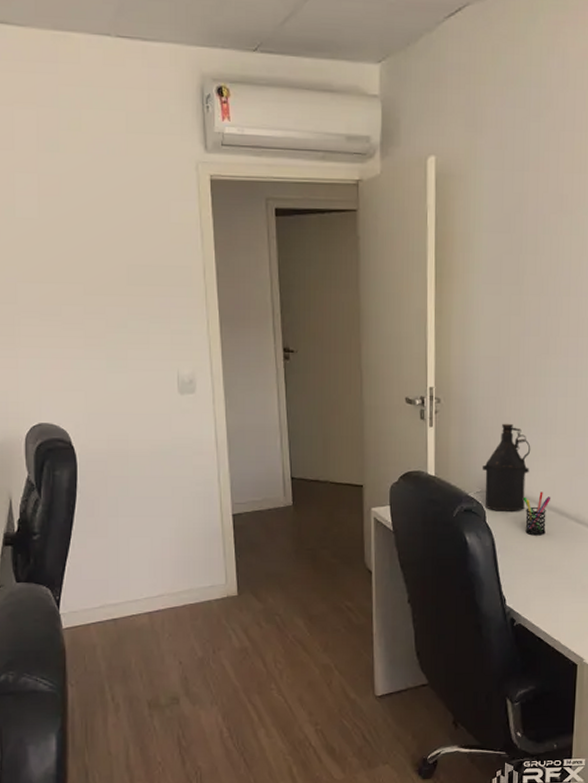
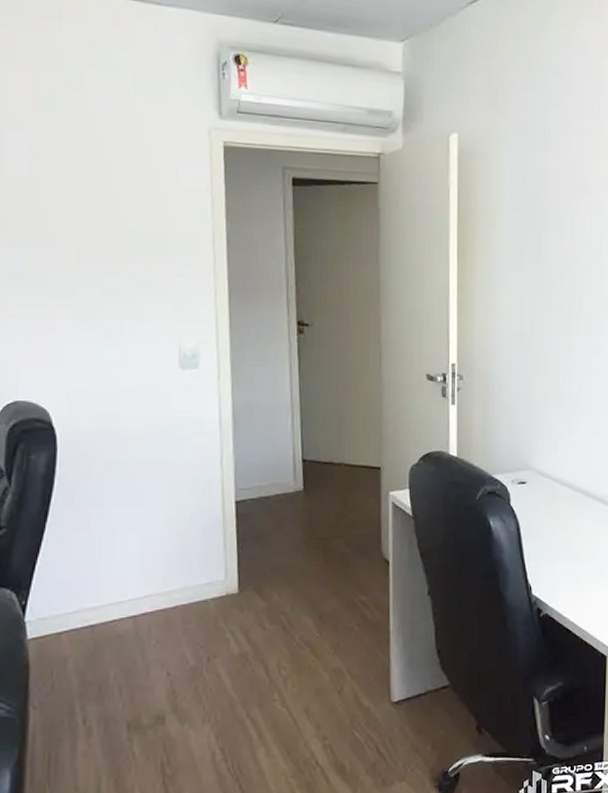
bottle: present [483,423,531,511] -> none [507,401,555,493]
pen holder: present [523,492,551,536] -> none [549,472,577,519]

